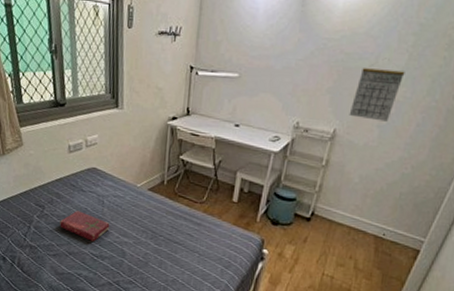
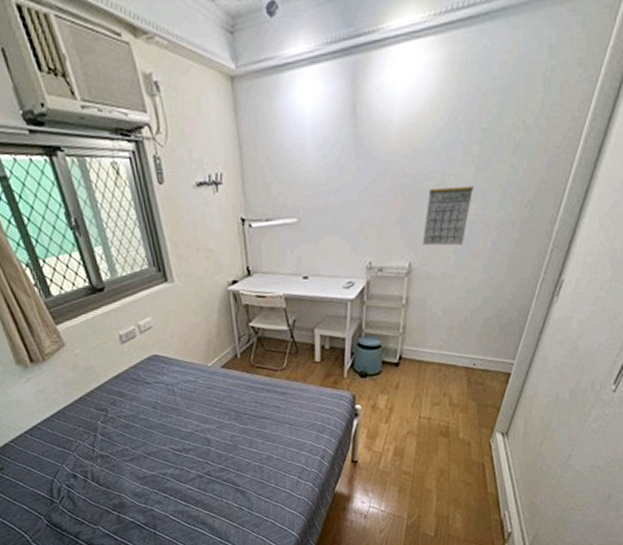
book: present [59,211,110,242] -> none [129,406,187,436]

